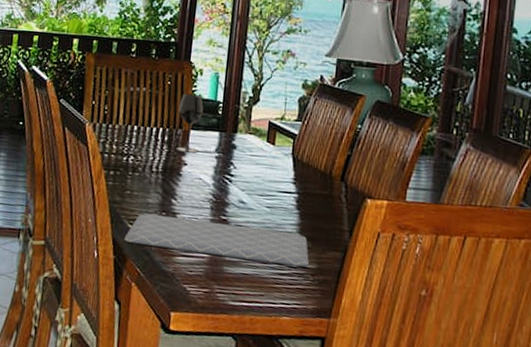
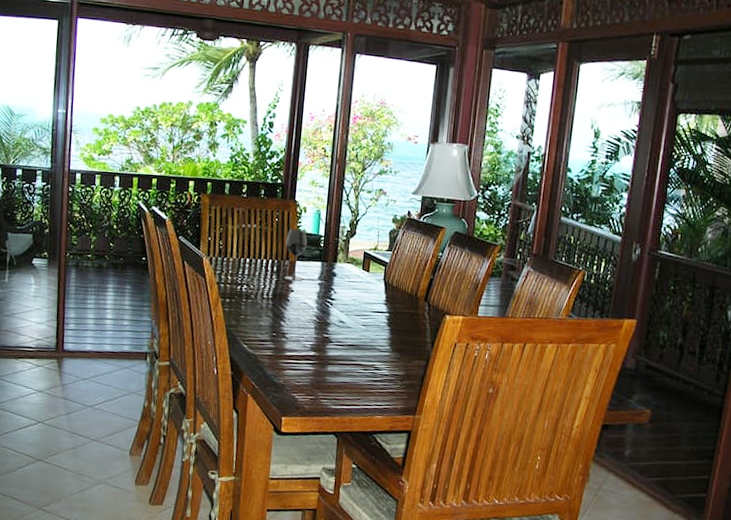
placemat: present [124,213,310,268] -> none [240,335,399,375]

